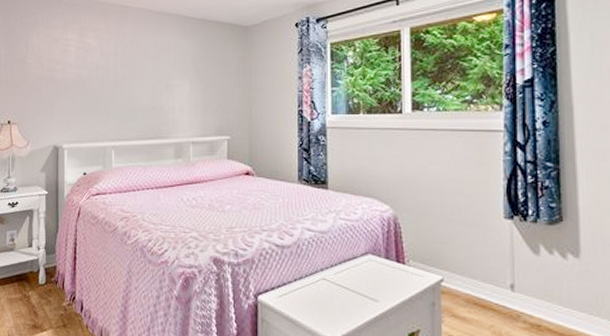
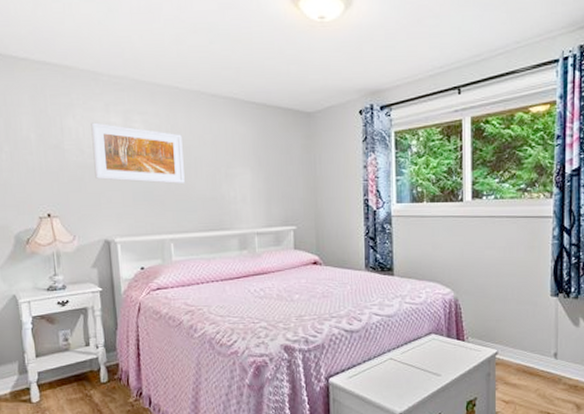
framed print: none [51,39,128,94] -> present [91,122,185,184]

